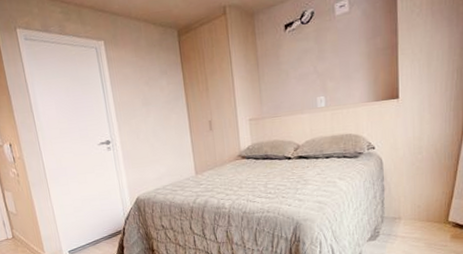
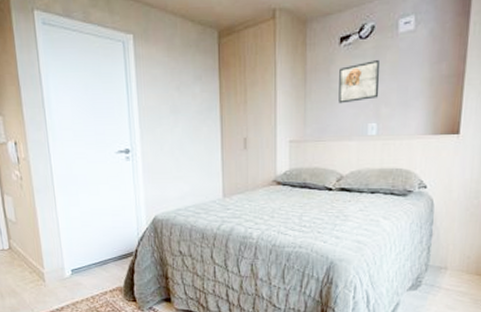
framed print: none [287,40,324,83] -> present [338,59,381,104]

